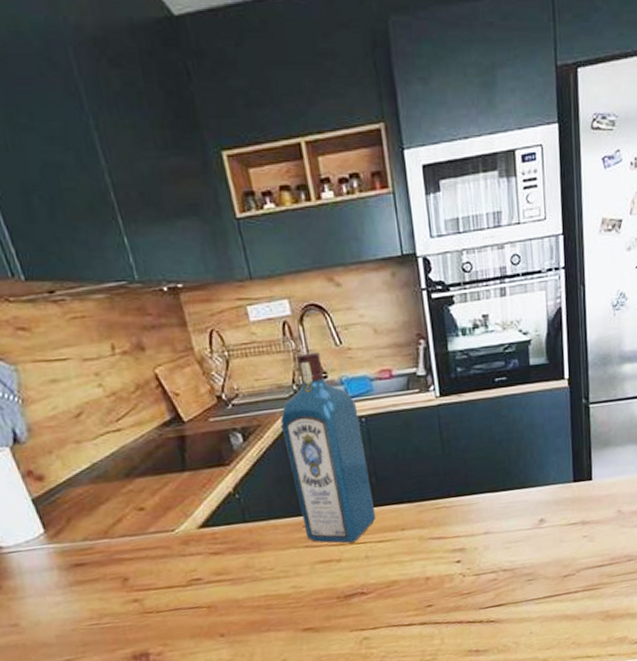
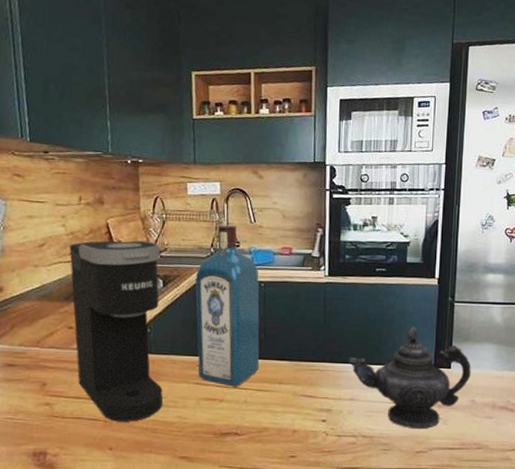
coffee maker: none [114,388,272,606] -> present [69,240,163,422]
teapot: none [476,439,615,553] -> present [348,326,471,430]

